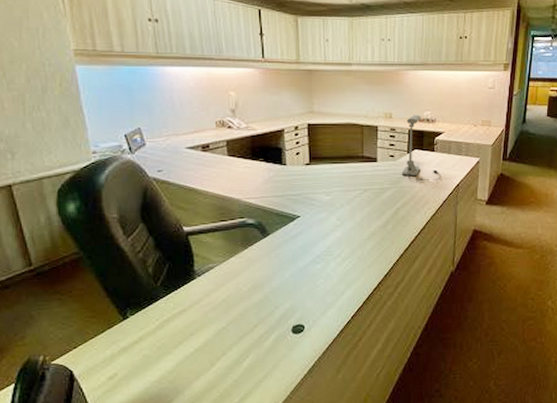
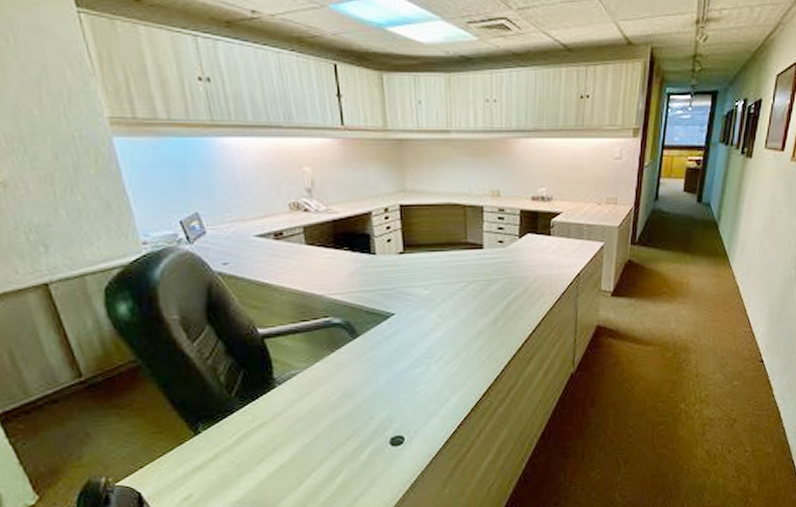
desk lamp: present [401,114,440,182] -> none [512,191,558,271]

